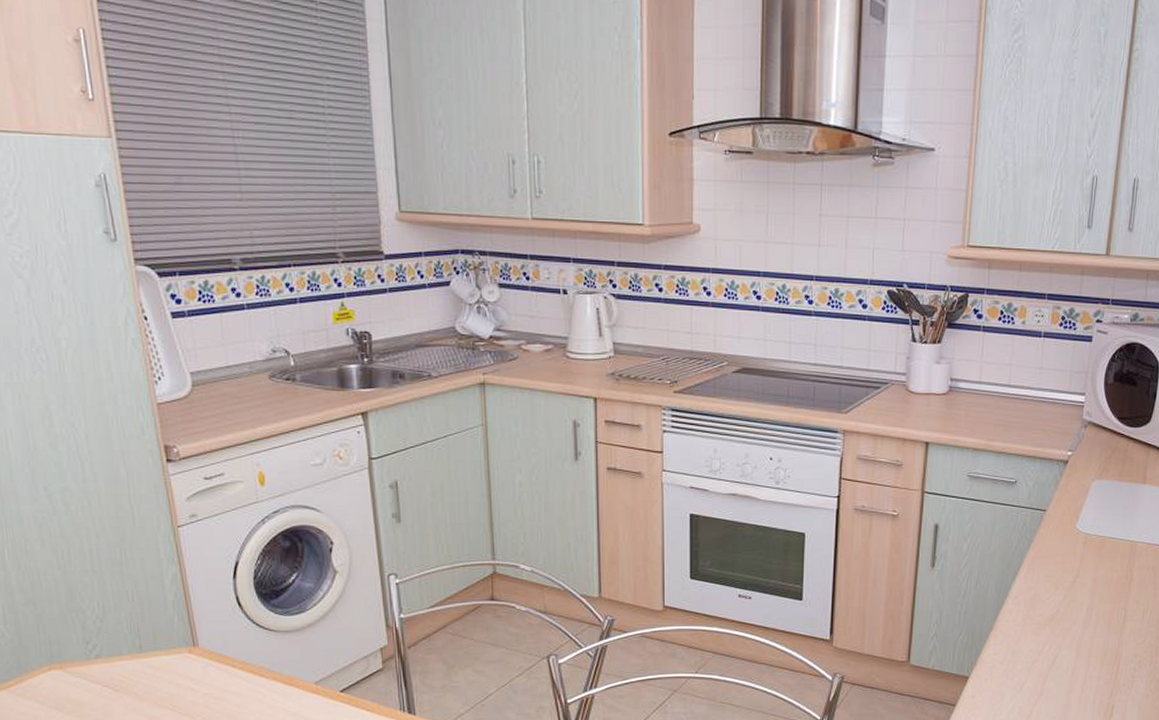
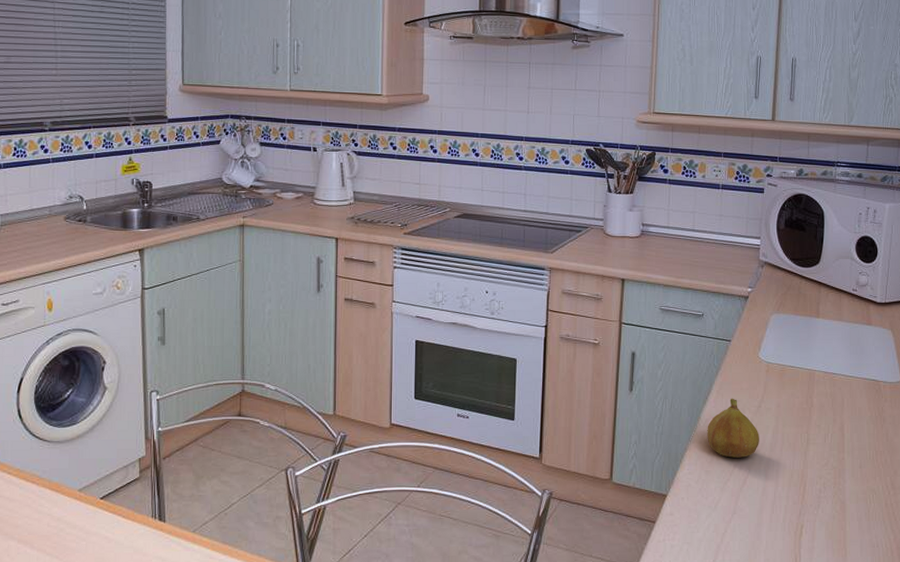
fruit: none [1015,573,1072,637] -> present [707,398,759,458]

